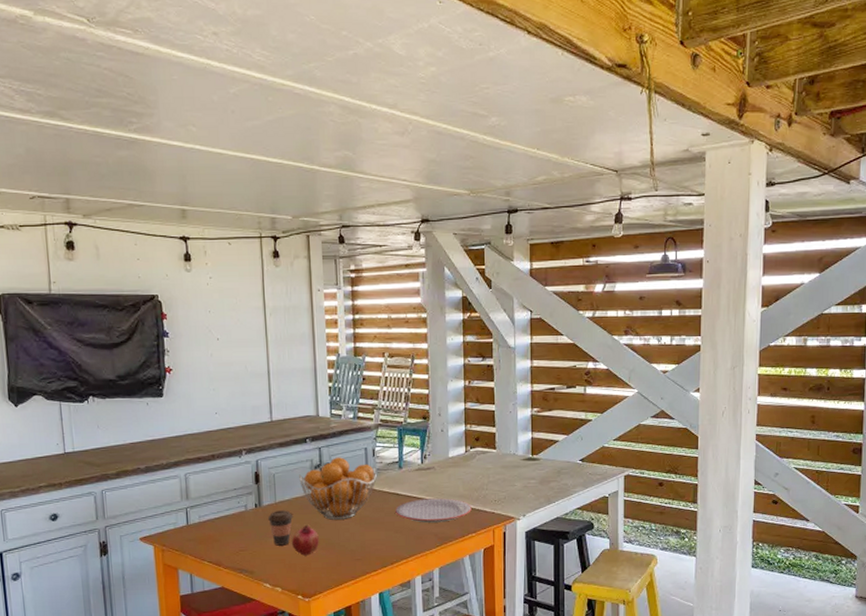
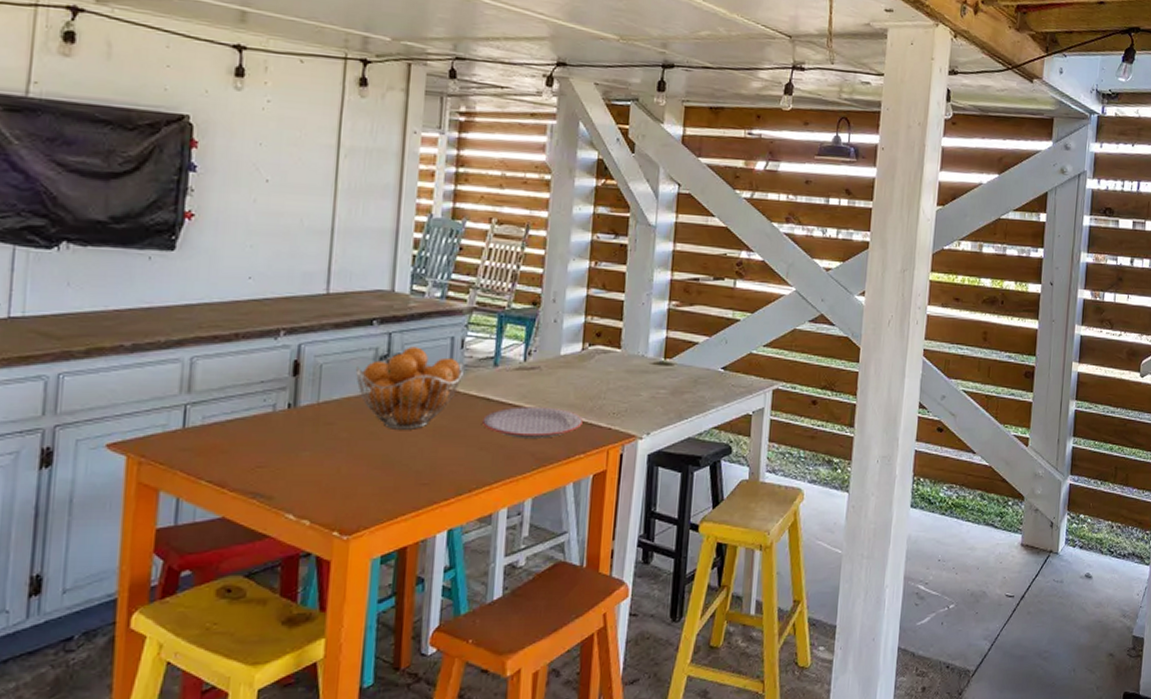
coffee cup: present [267,510,294,546] -> none [303,414,342,462]
fruit: present [291,524,319,556] -> none [333,434,373,477]

